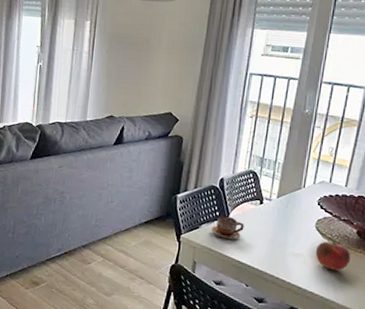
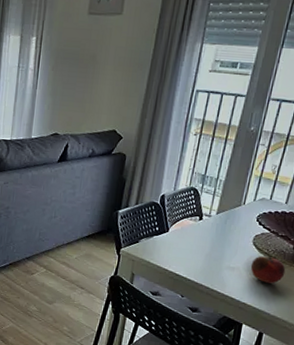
cup: present [211,215,244,240] -> none [150,230,183,254]

